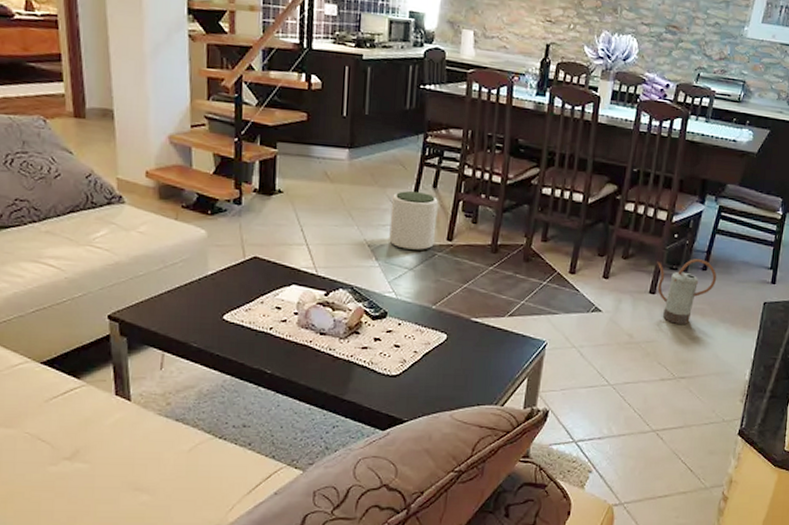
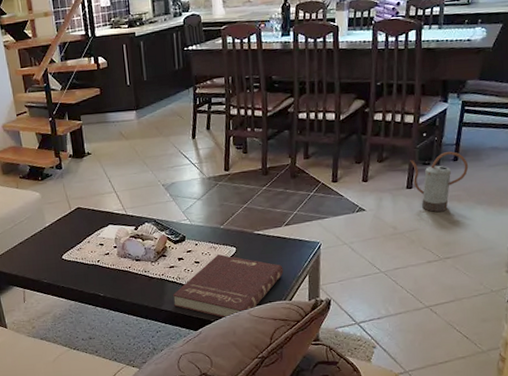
book: none [360,340,499,419] -> present [173,254,283,319]
plant pot: present [389,191,438,251] -> none [175,135,215,184]

